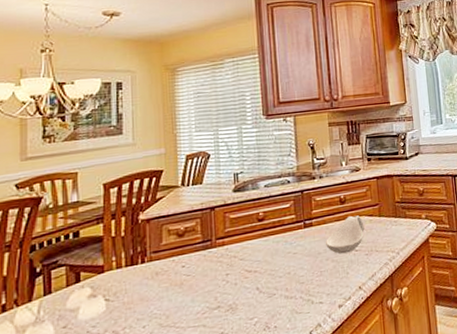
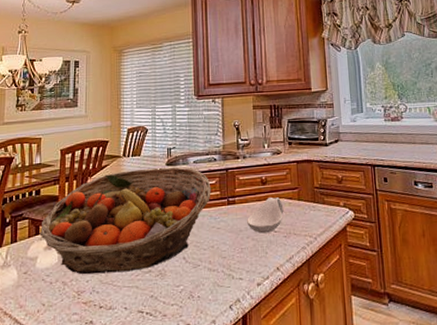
fruit basket: none [80,192,286,321] -> present [39,167,211,275]

